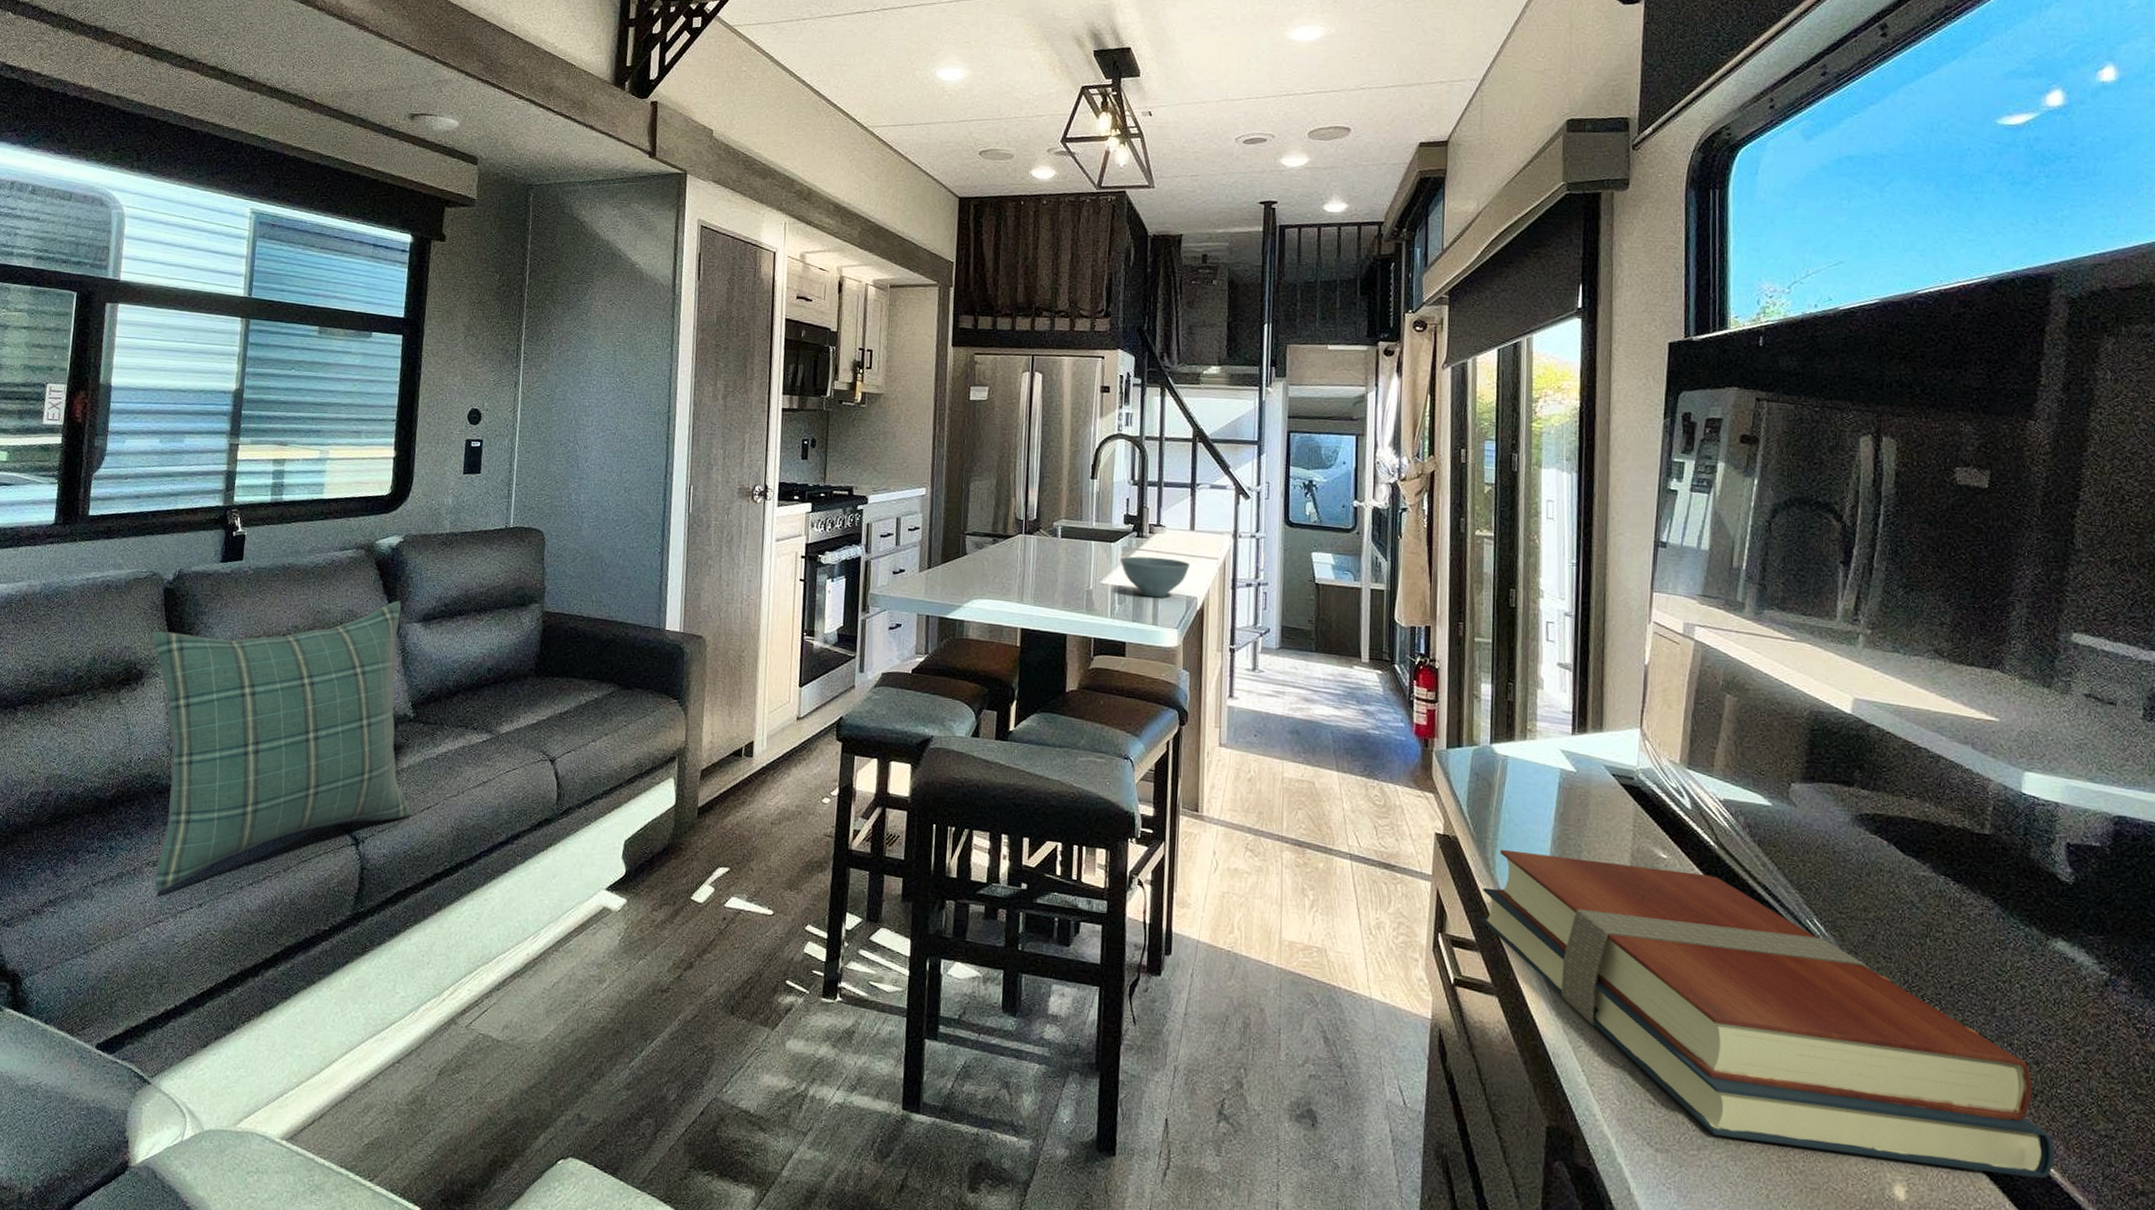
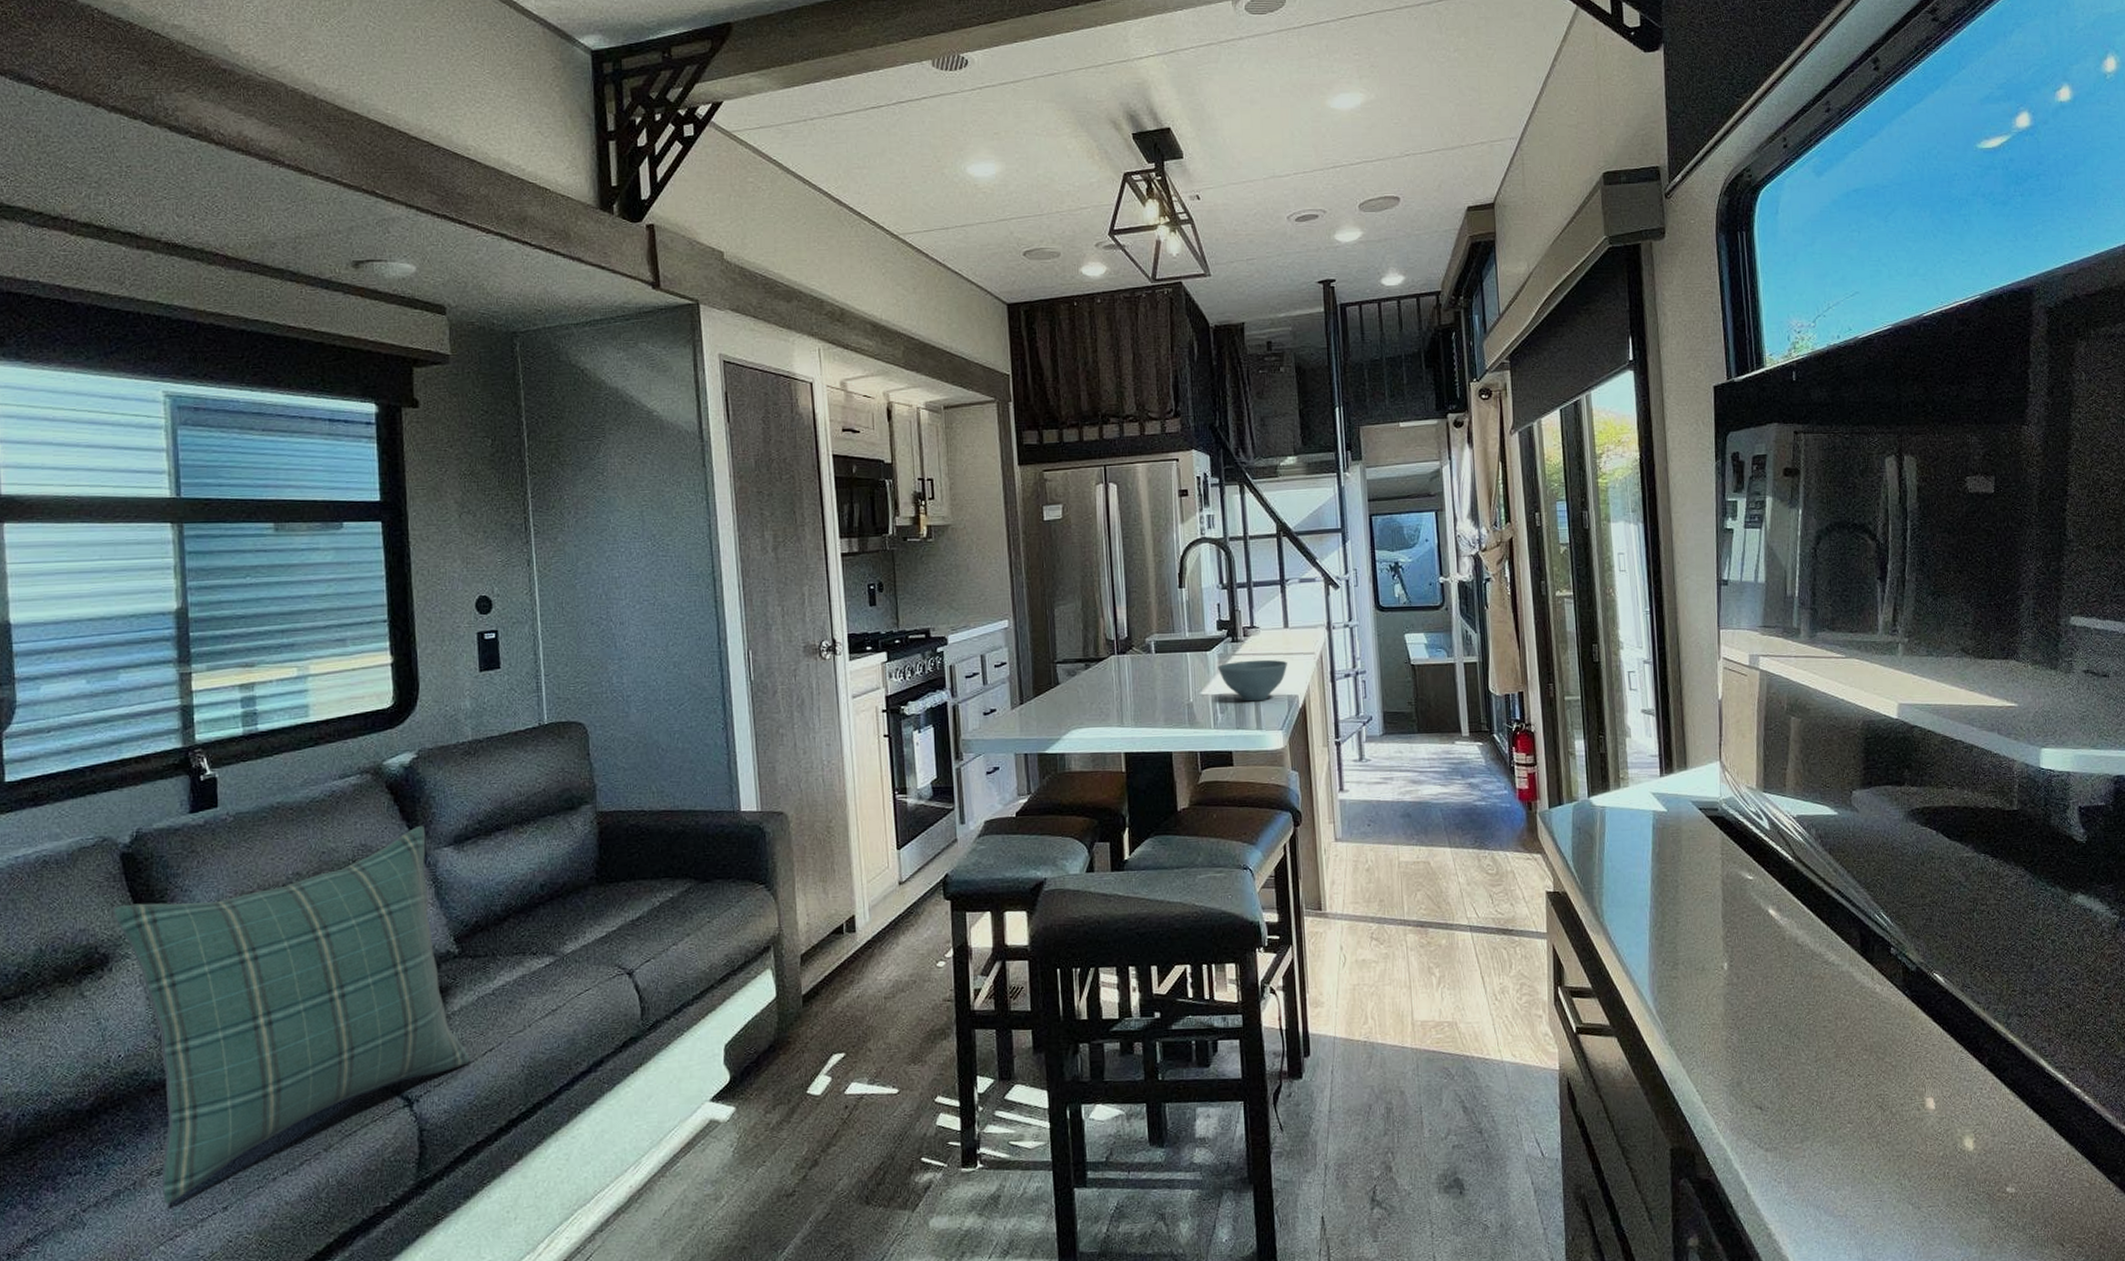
books: present [1480,849,2055,1179] -> none [1594,888,2088,1126]

